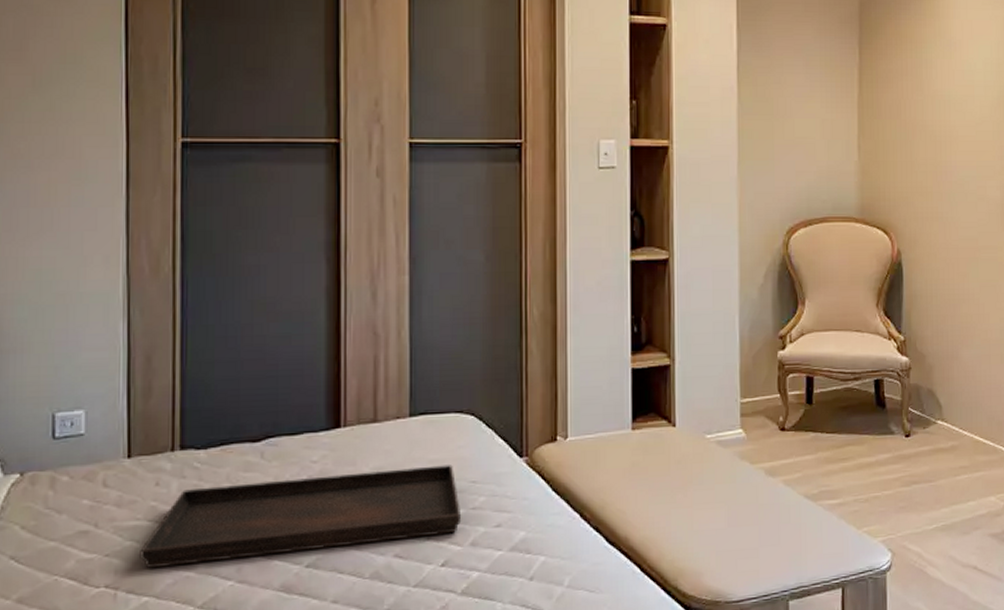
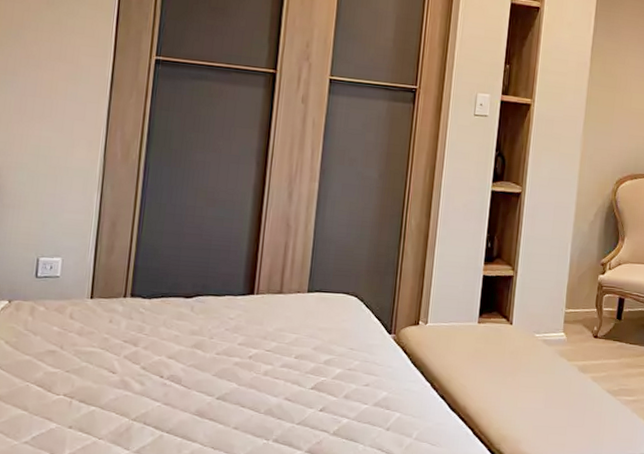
serving tray: present [140,465,462,568] -> none [92,328,340,387]

